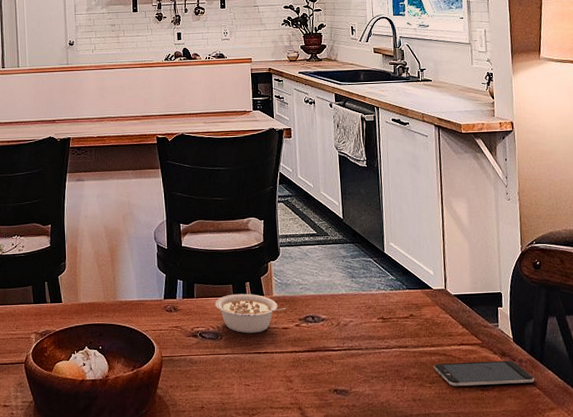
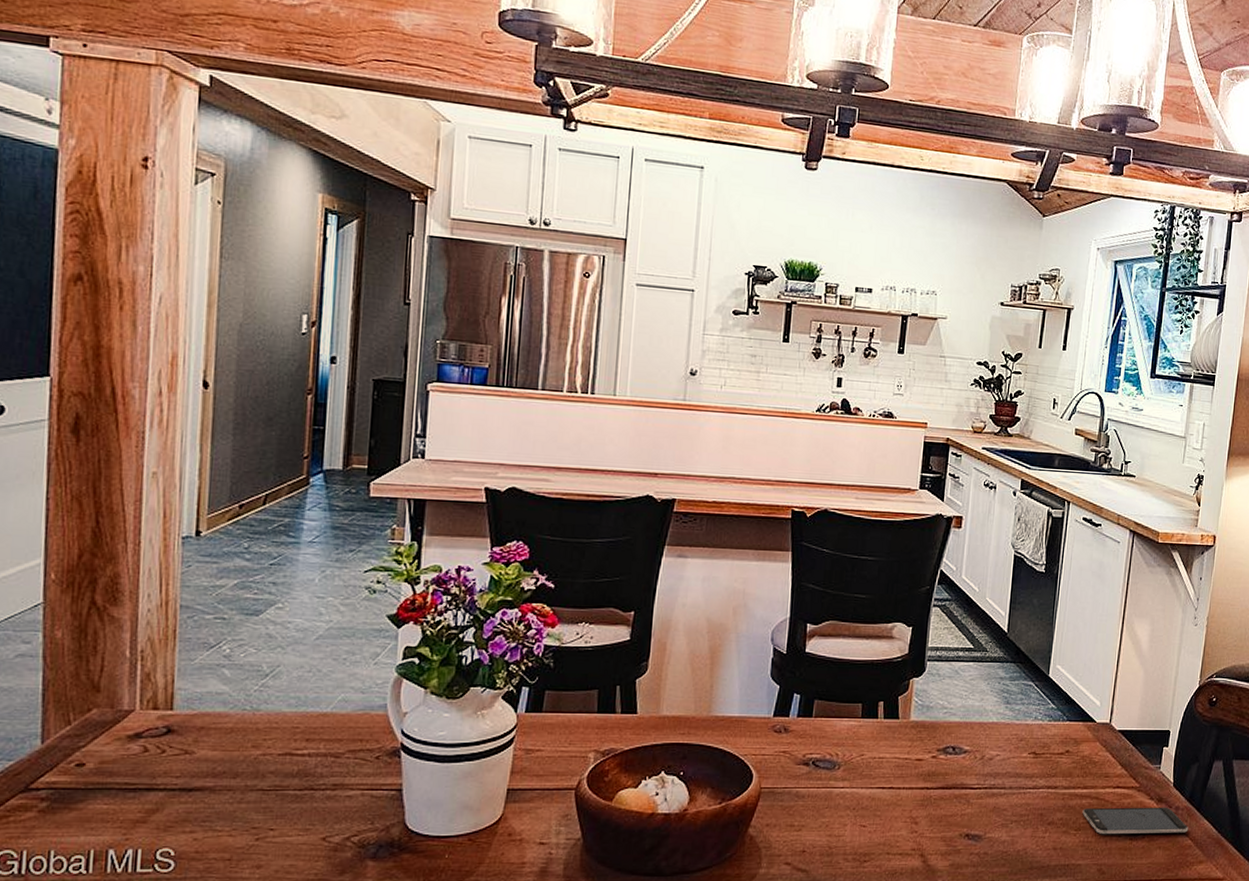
legume: present [215,293,287,334] -> none [837,715,924,764]

